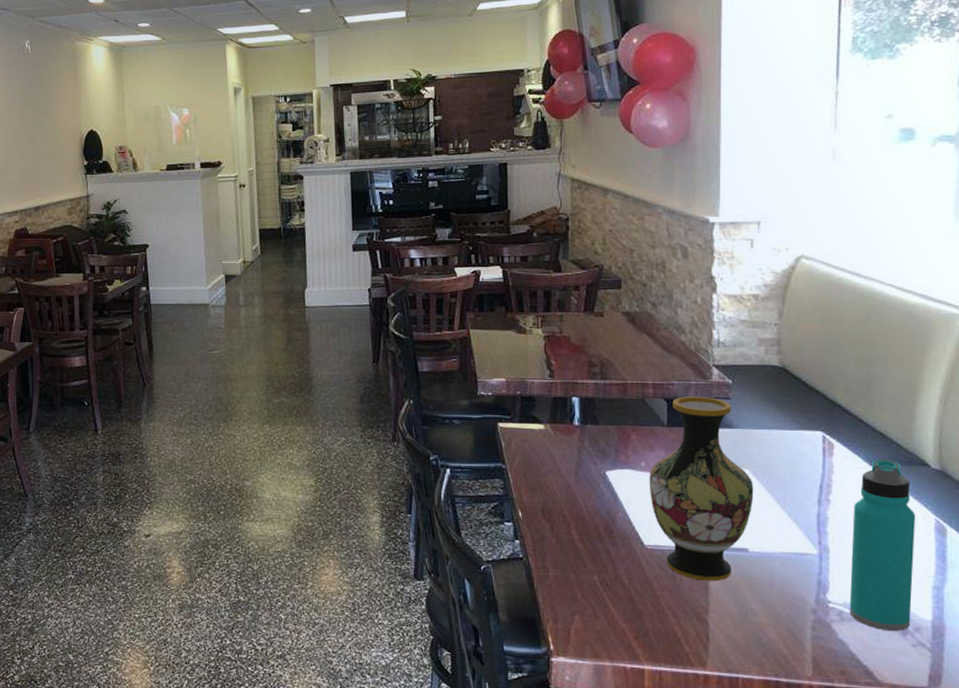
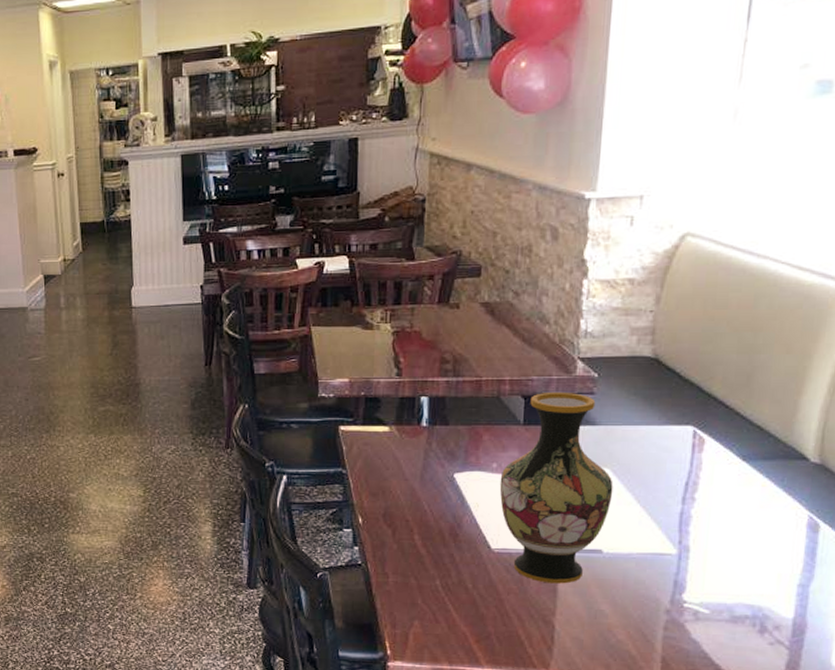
water bottle: present [849,459,916,632] -> none [705,454,788,631]

